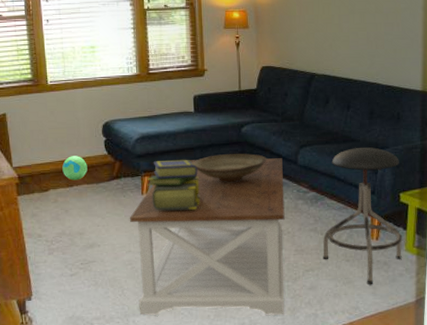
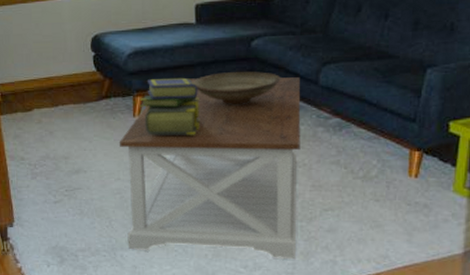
ball: present [62,156,88,181] -> none [47,72,74,100]
stool: present [323,147,403,284] -> none [346,65,450,230]

